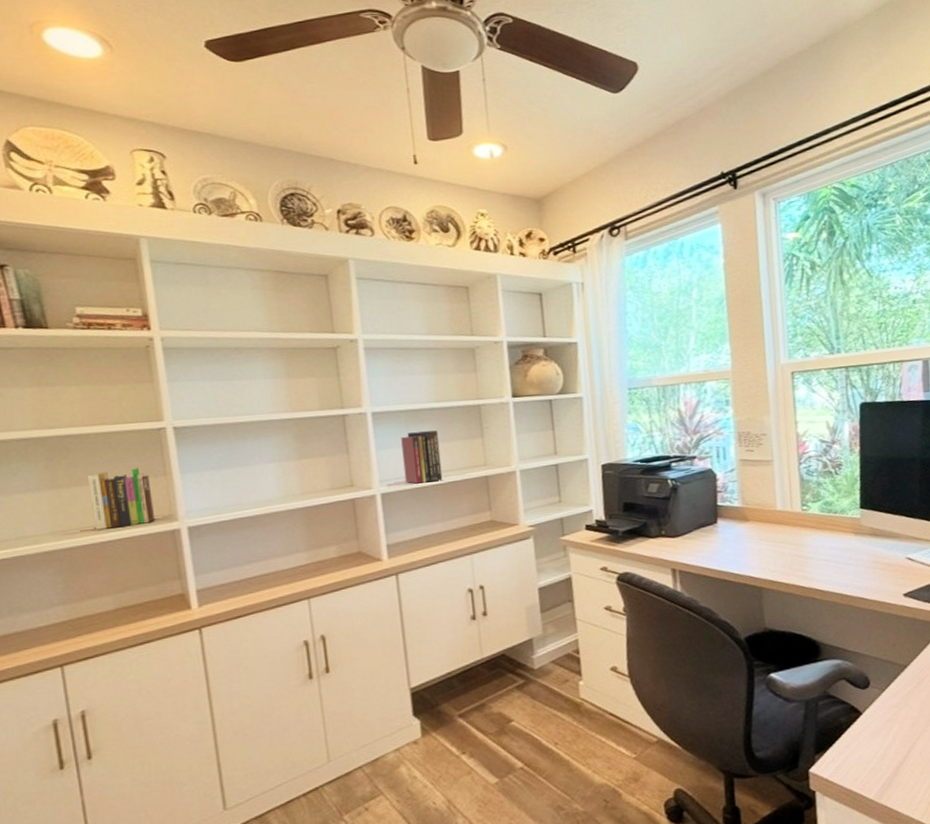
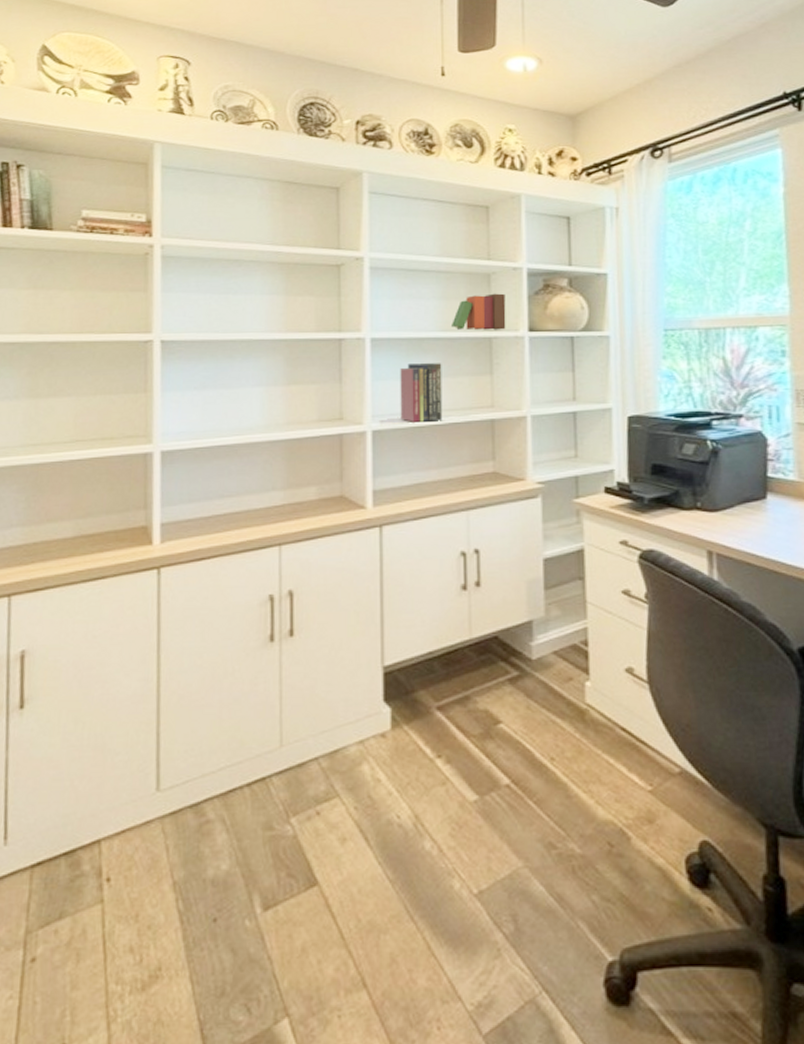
books: present [87,467,156,530] -> none [66,381,130,446]
books: none [443,365,492,400] -> present [452,293,506,331]

